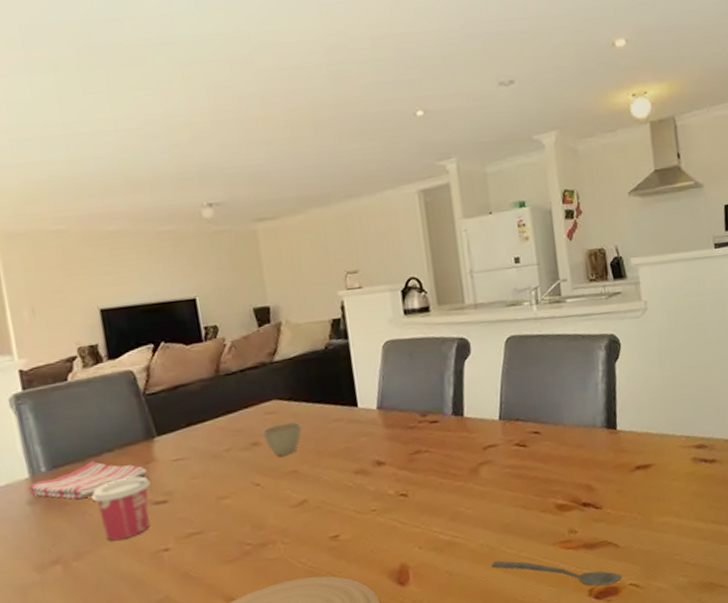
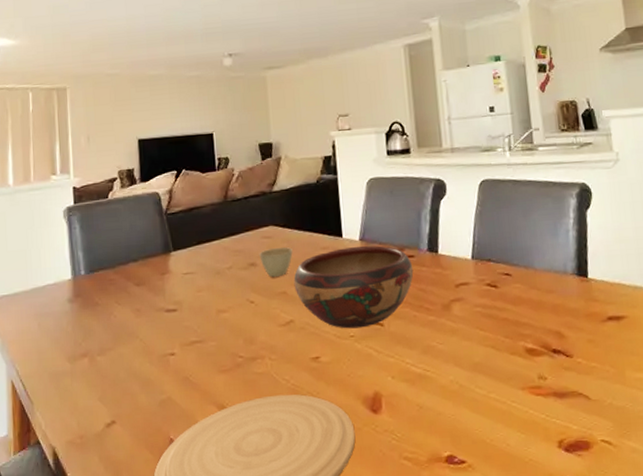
dish towel: present [28,460,147,499] -> none [70,268,162,301]
cup: present [92,476,151,541] -> none [118,285,164,342]
decorative bowl: none [304,412,438,503] -> present [293,245,414,329]
spoon: present [491,561,622,586] -> none [460,399,593,438]

